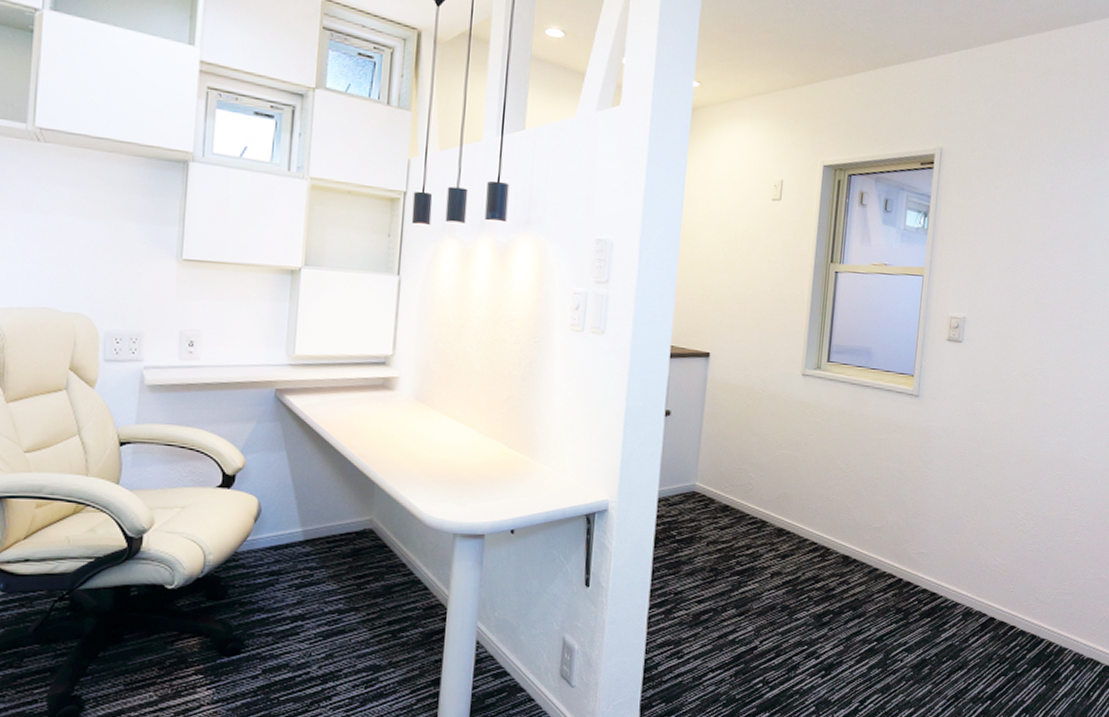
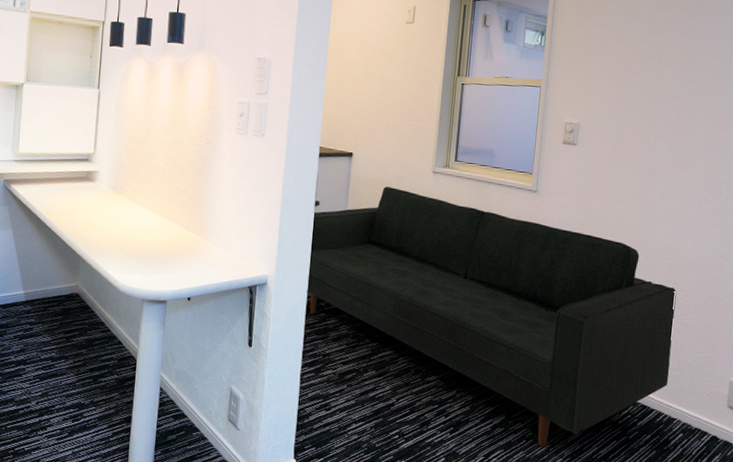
sofa: none [654,392,1069,688] -> present [306,187,677,447]

